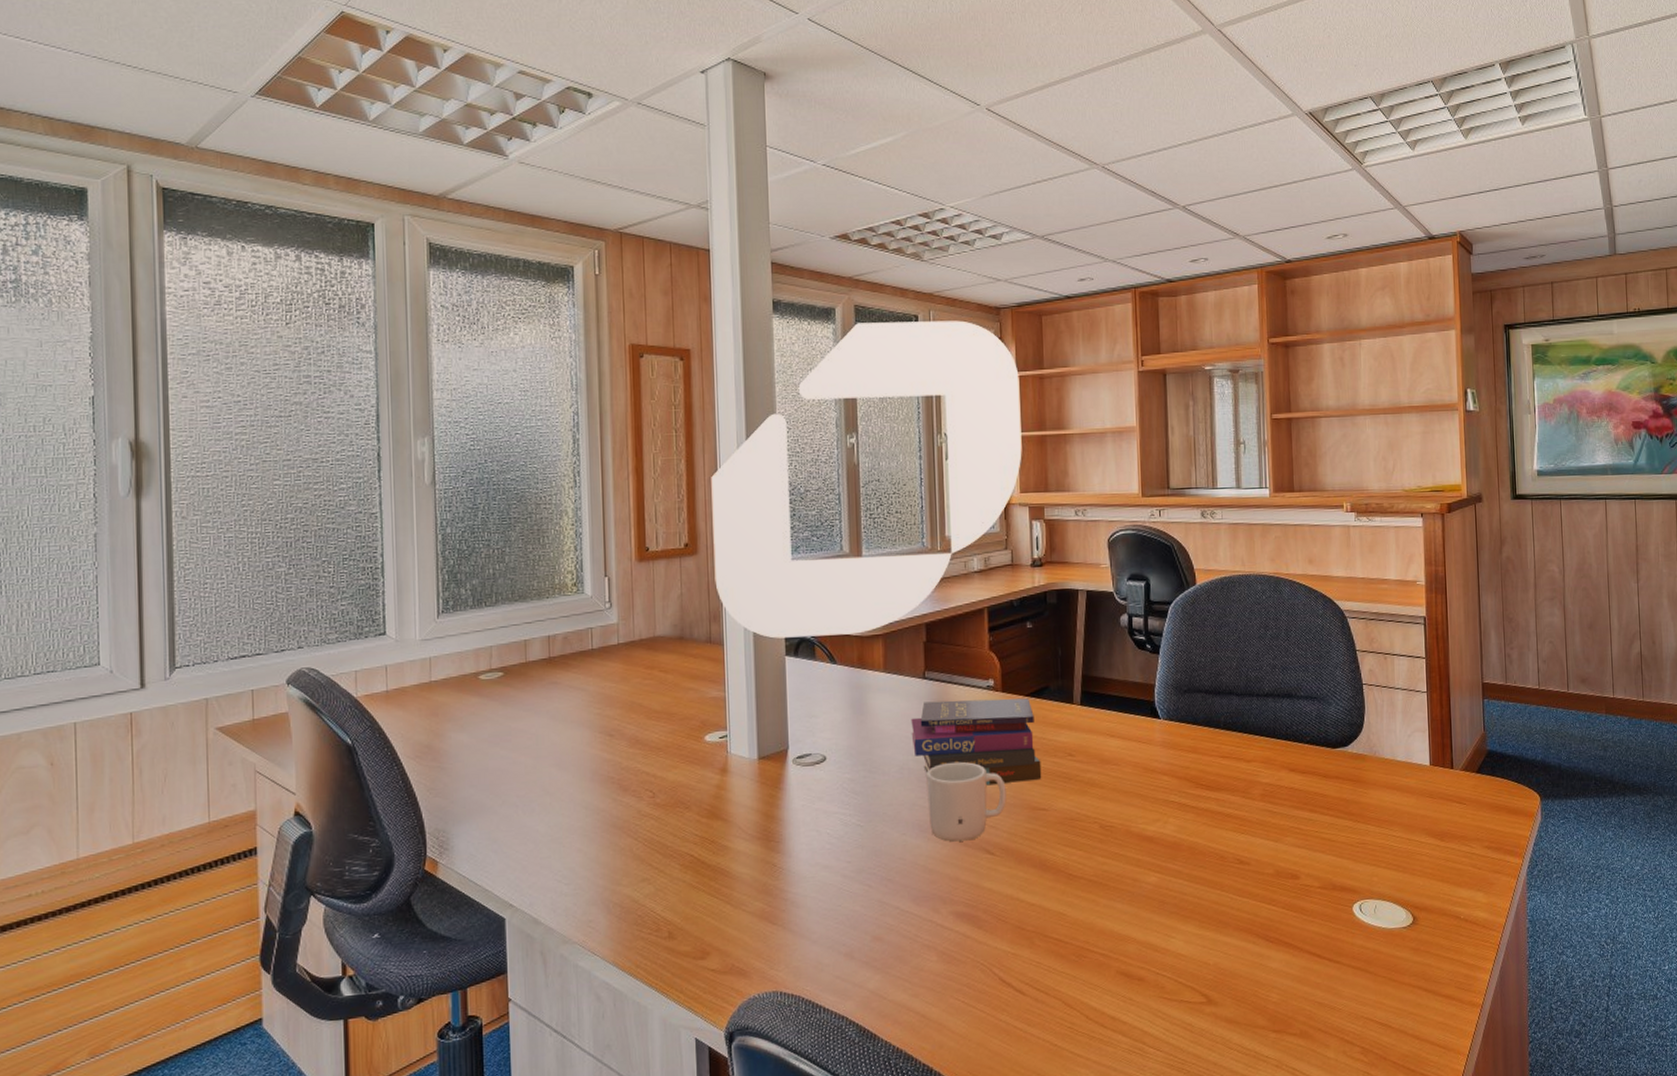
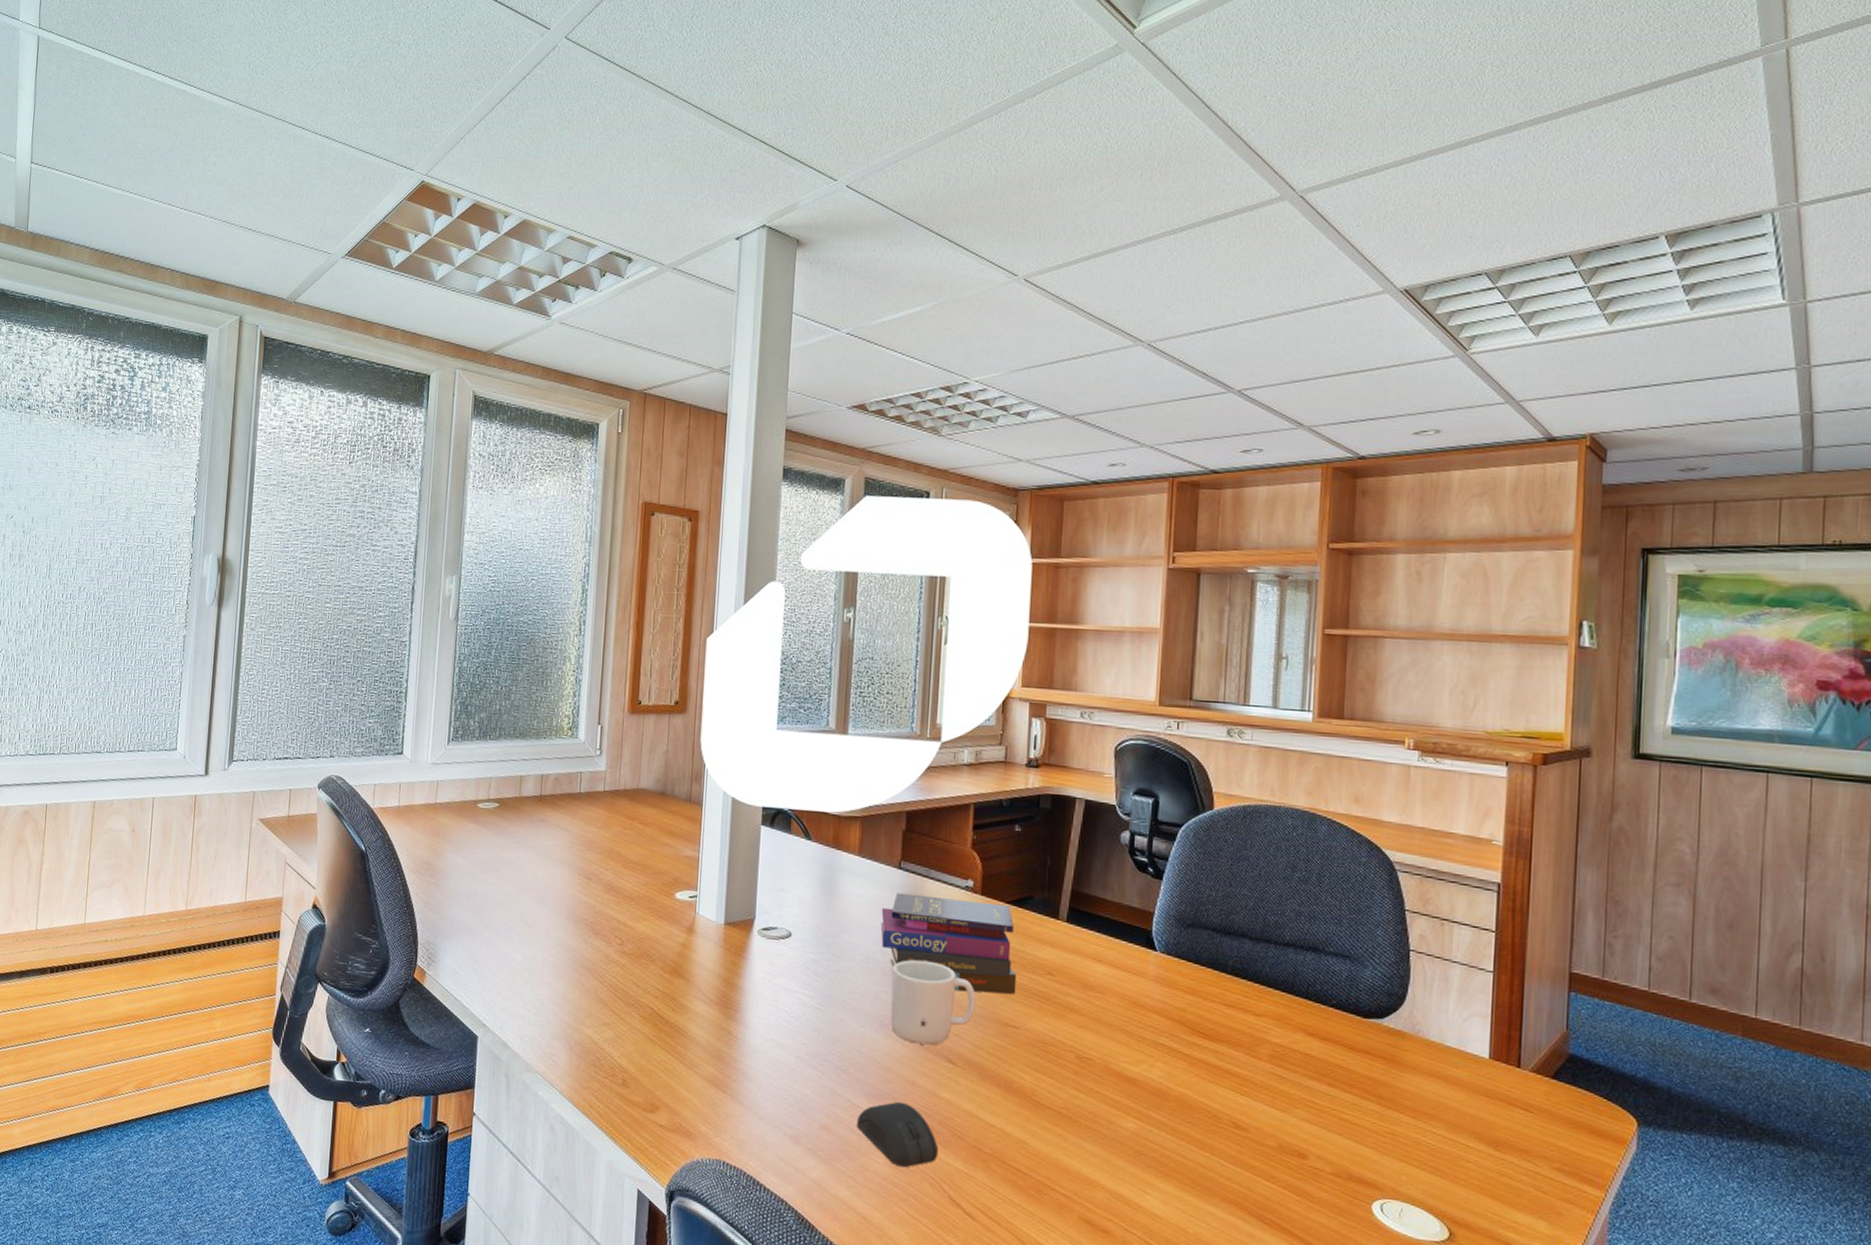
computer mouse: none [907,899,986,961] -> present [857,1101,939,1168]

